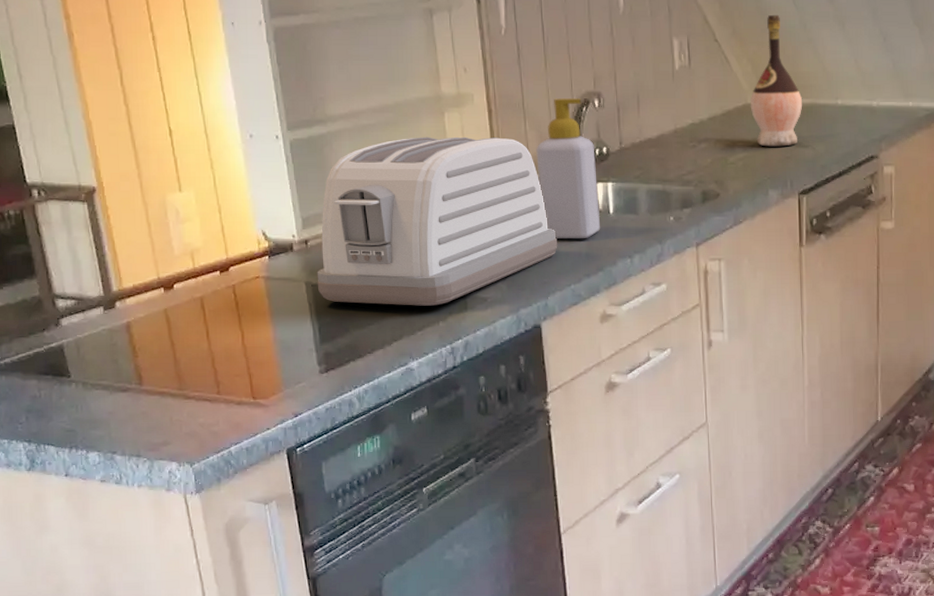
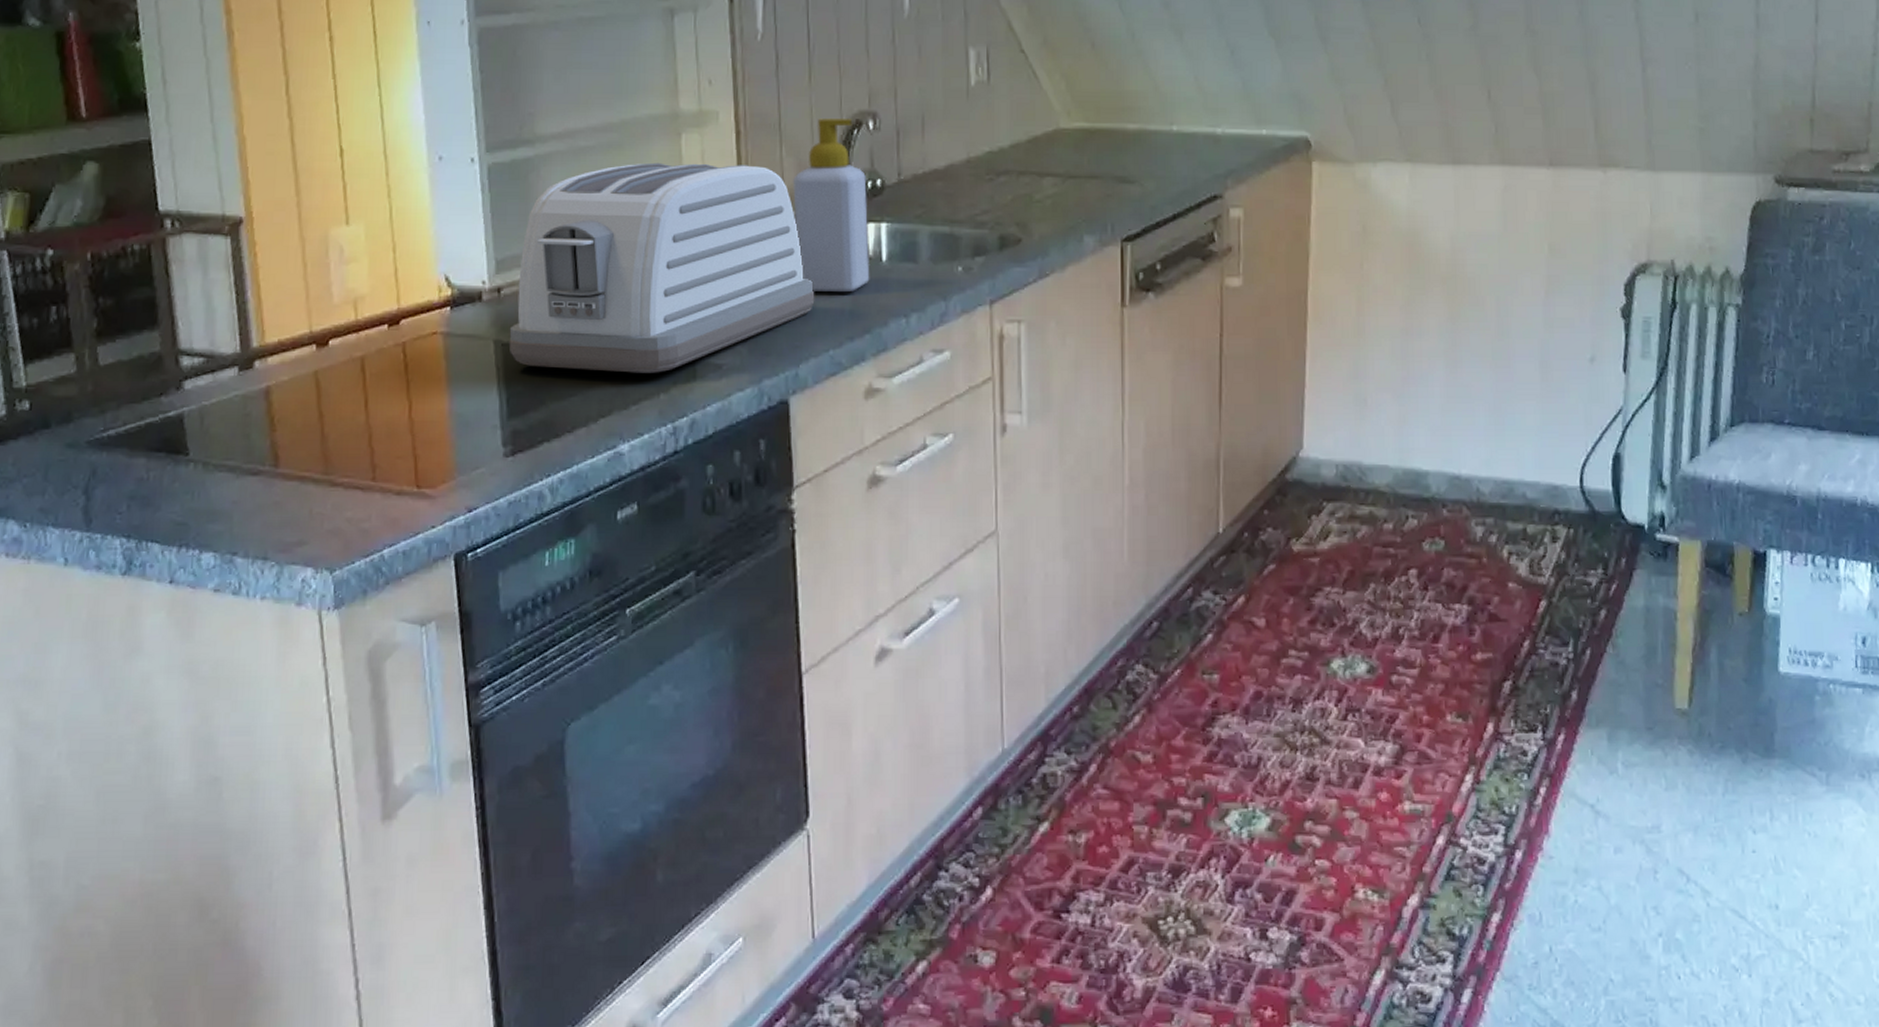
wine bottle: present [750,14,803,147] -> none [1062,21,1129,182]

